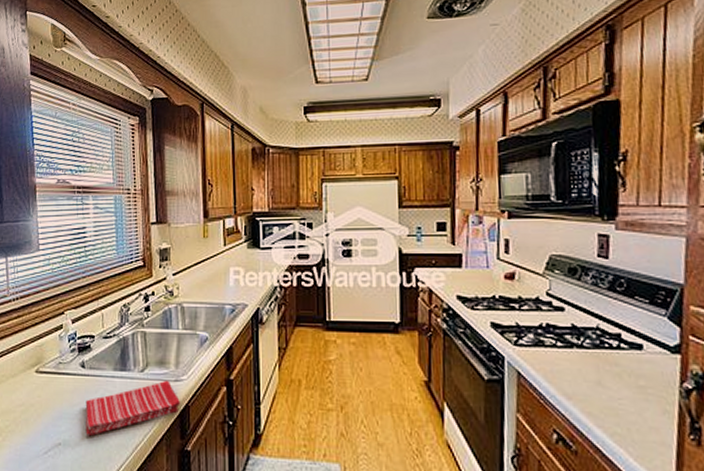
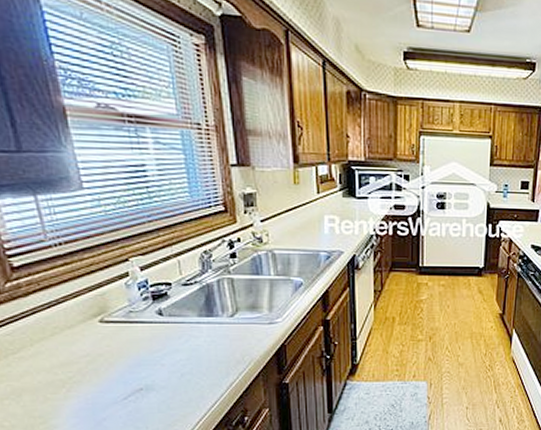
dish towel: present [85,380,181,437] -> none [167,323,277,380]

